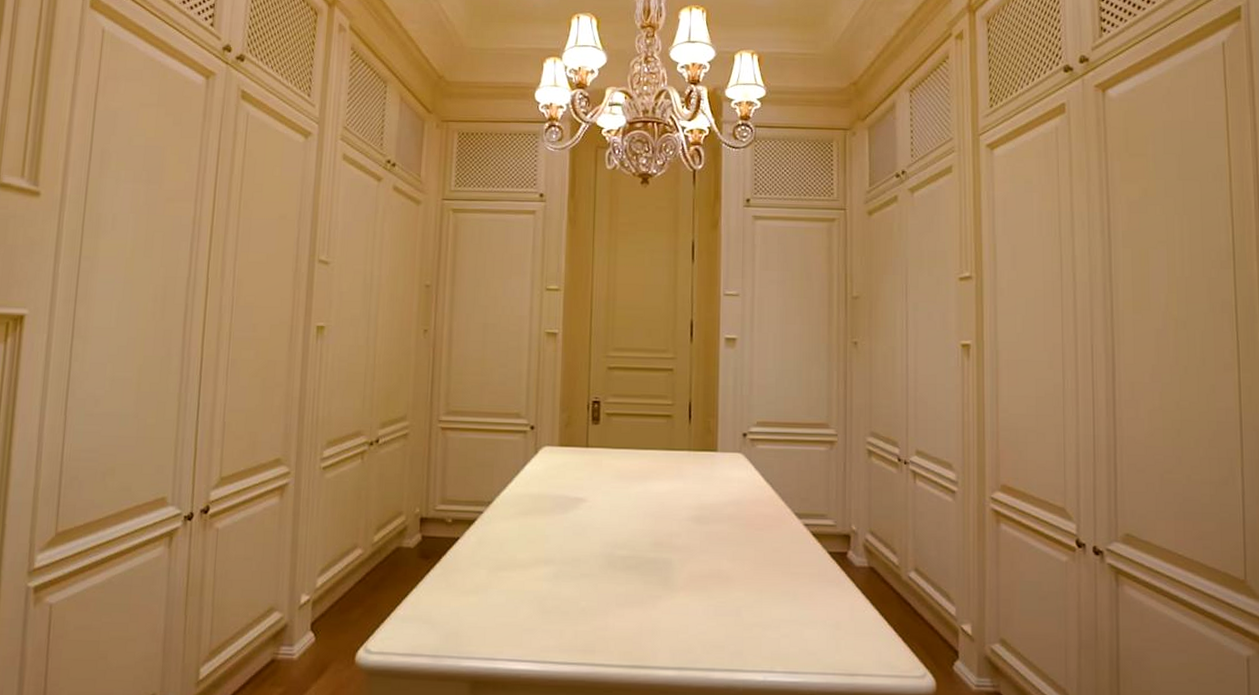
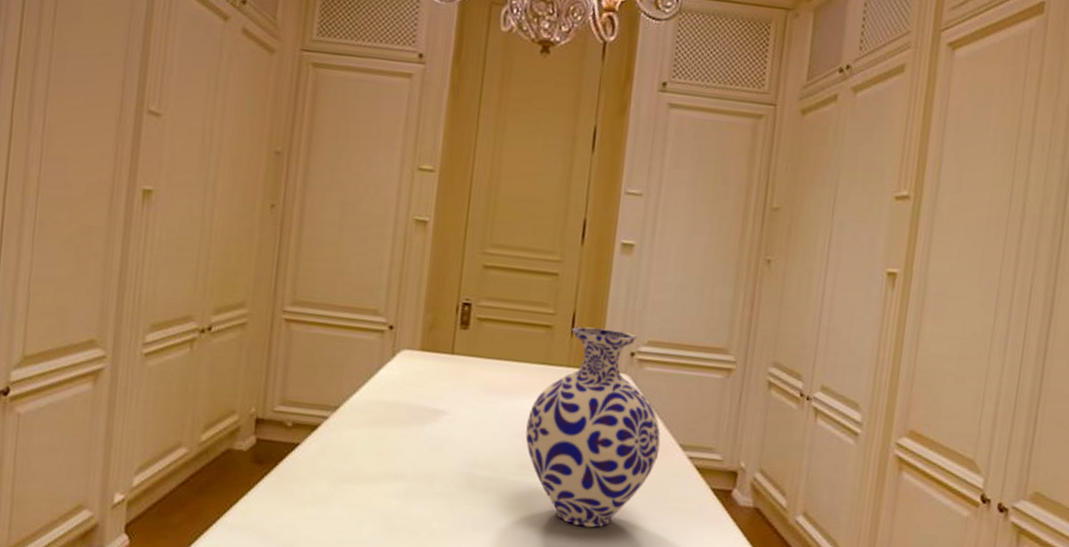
vase: none [657,414,778,596] -> present [525,327,661,528]

